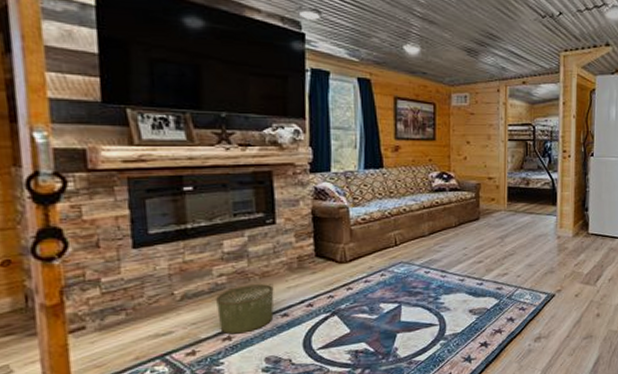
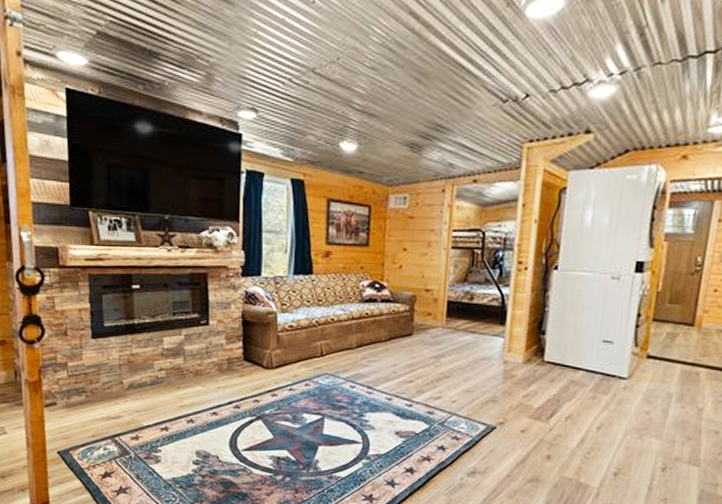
basket: present [215,284,274,335] -> none [155,381,205,426]

